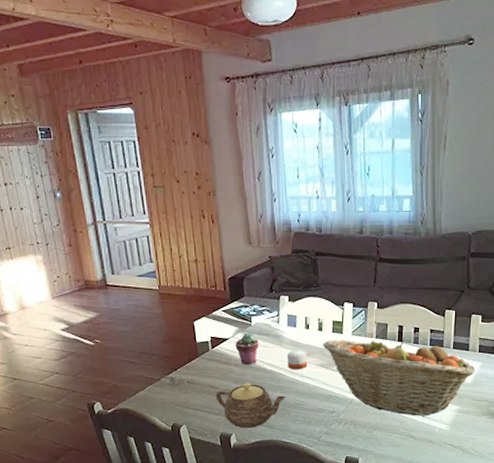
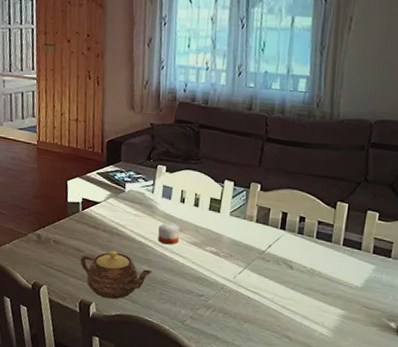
potted succulent: present [235,333,259,365] -> none [105,199,131,233]
fruit basket: present [323,337,476,416] -> none [197,218,368,317]

